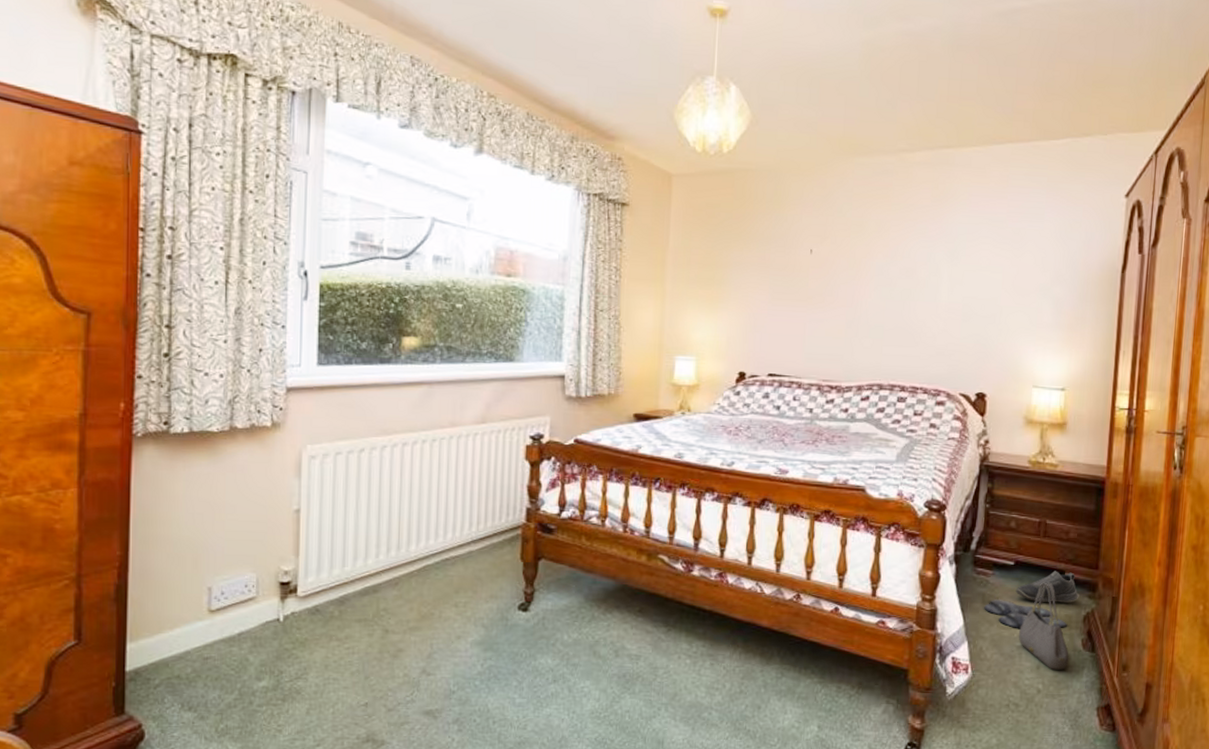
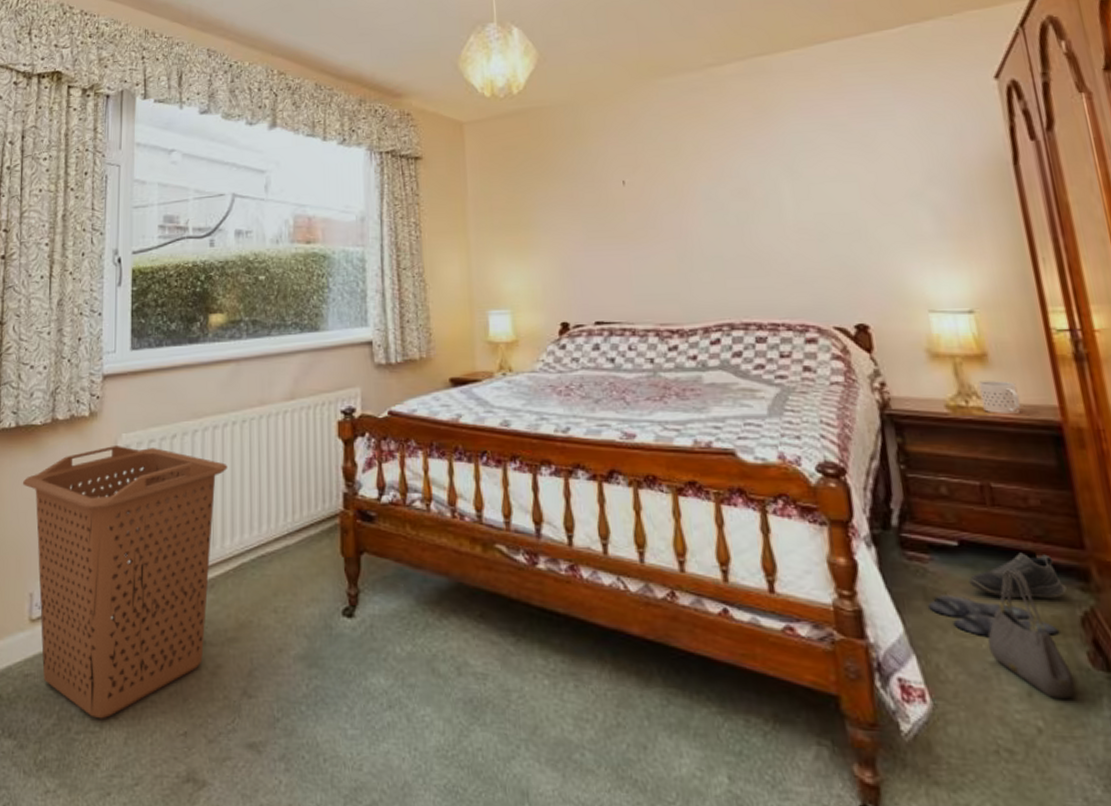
laundry basket: none [197,456,416,694] -> present [22,446,228,719]
mug: none [1054,444,1082,471] -> present [977,381,1022,415]

